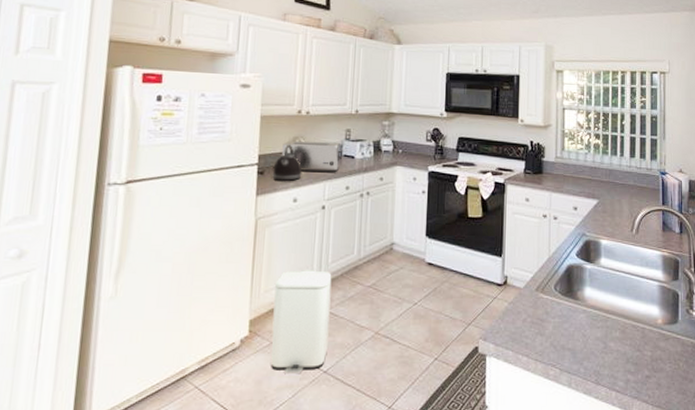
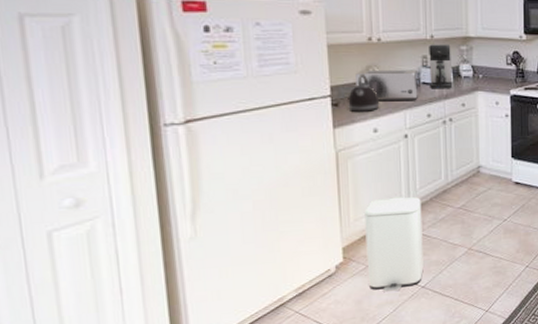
coffee maker: none [351,118,374,163] -> present [429,44,453,89]

